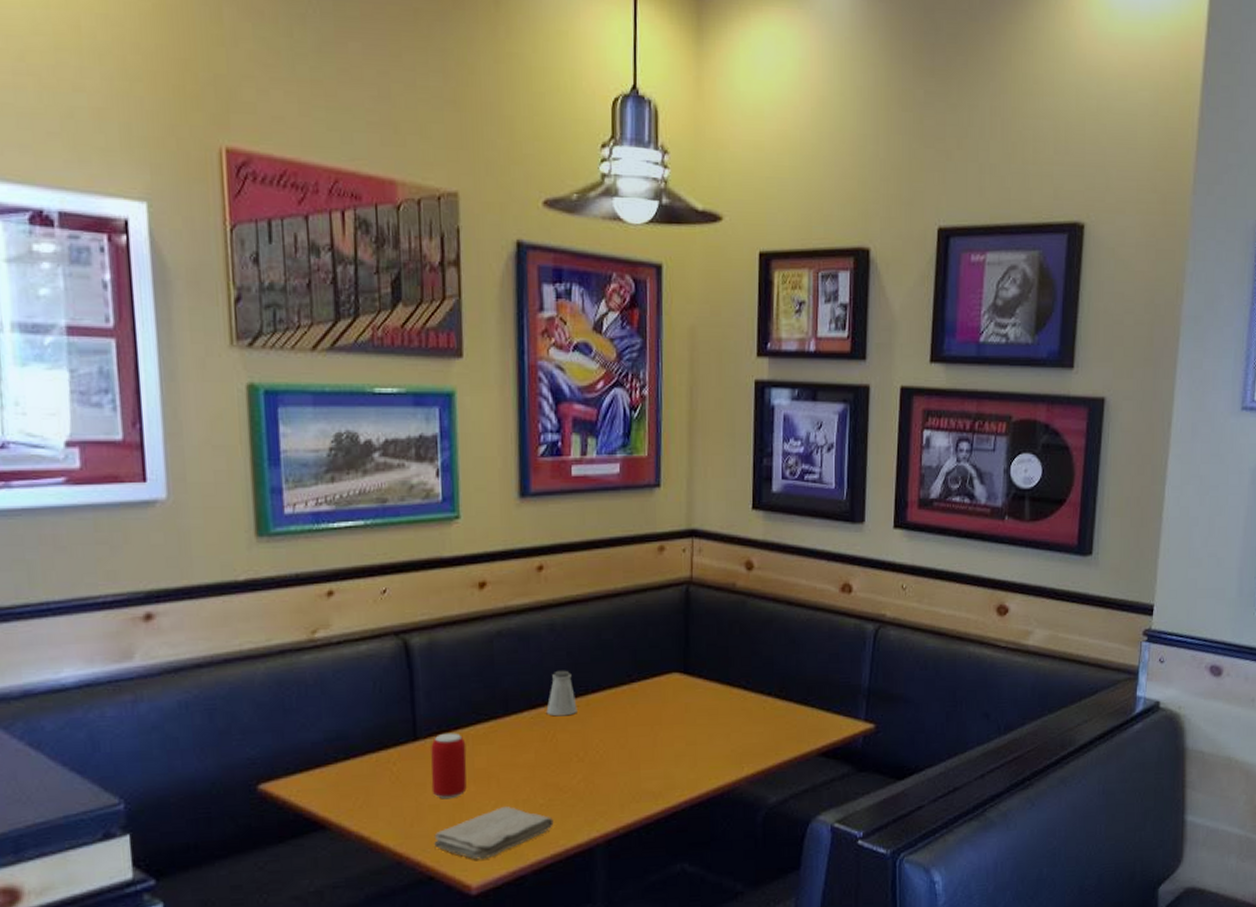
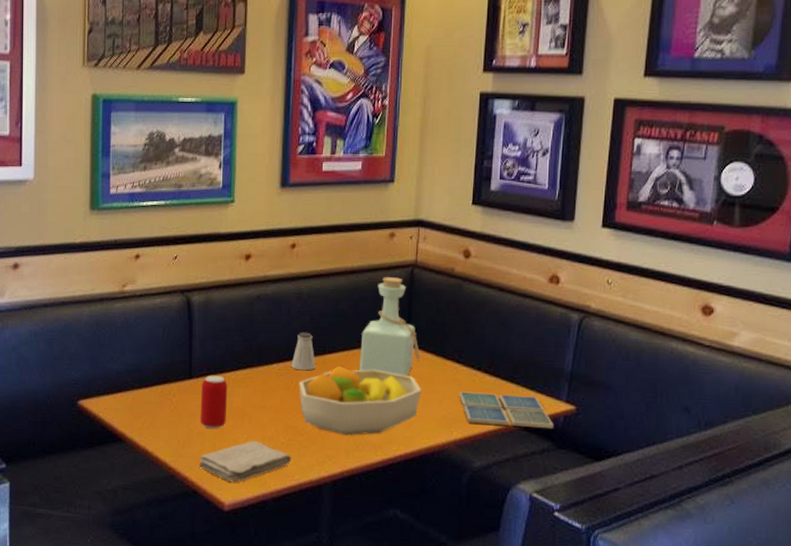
fruit bowl: none [557,706,706,787] -> present [299,365,422,436]
bottle: none [631,597,701,711] -> present [360,276,420,376]
drink coaster: none [748,718,854,756] -> present [459,391,554,429]

